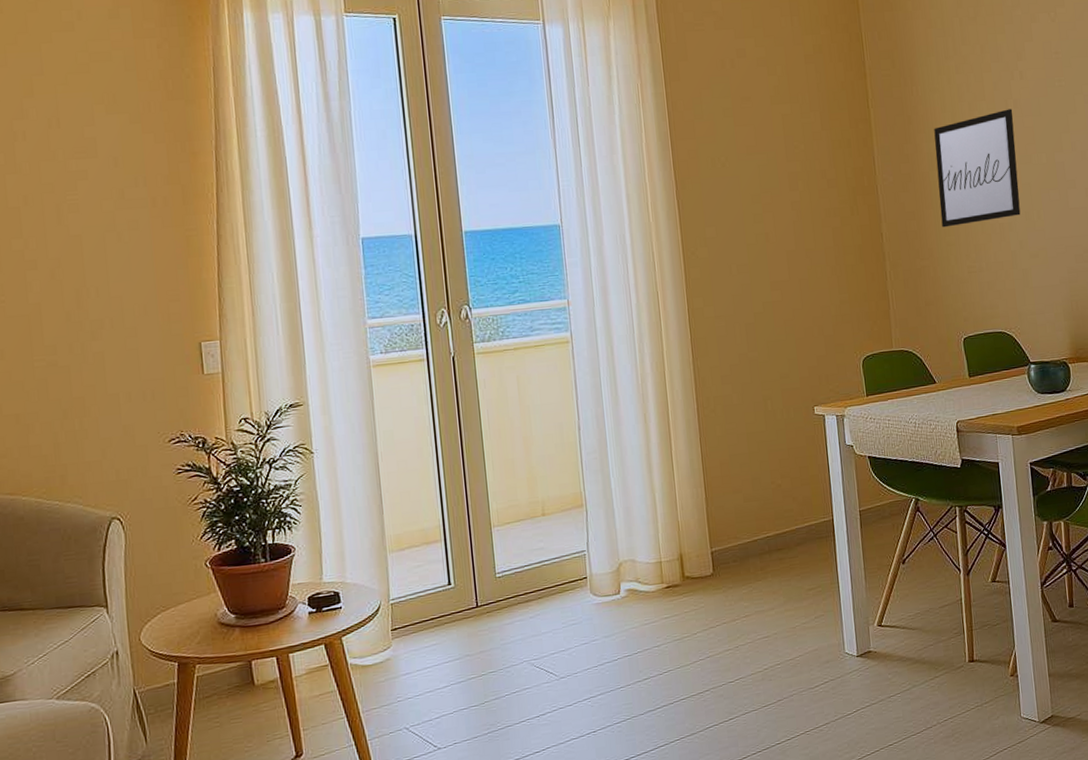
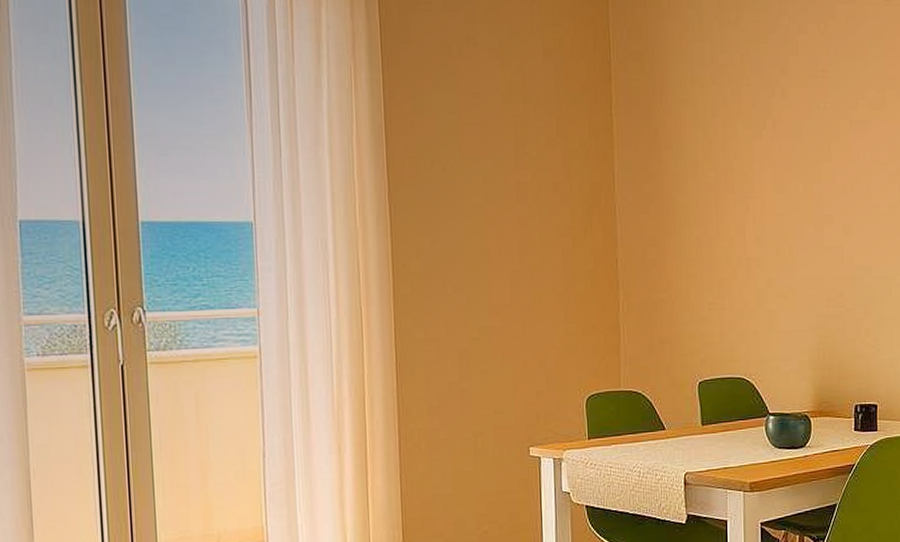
wall art: present [934,109,1021,228] -> none [682,129,771,258]

